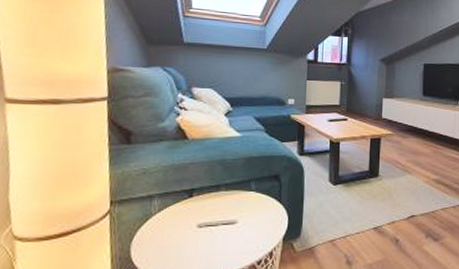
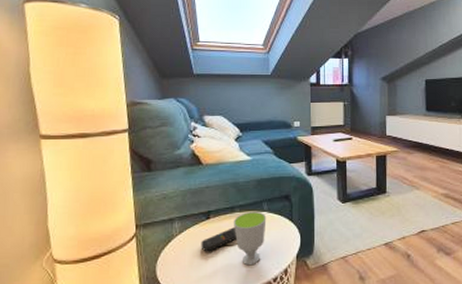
remote control: none [181,207,221,232] -> present [201,227,237,252]
cup: none [217,190,254,248] -> present [233,211,267,266]

